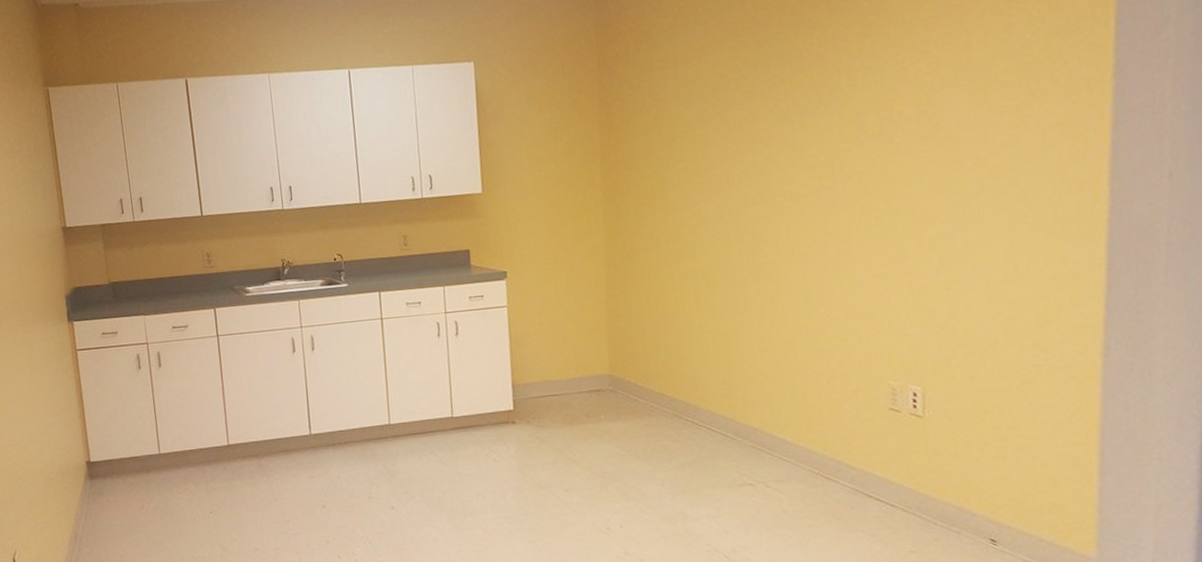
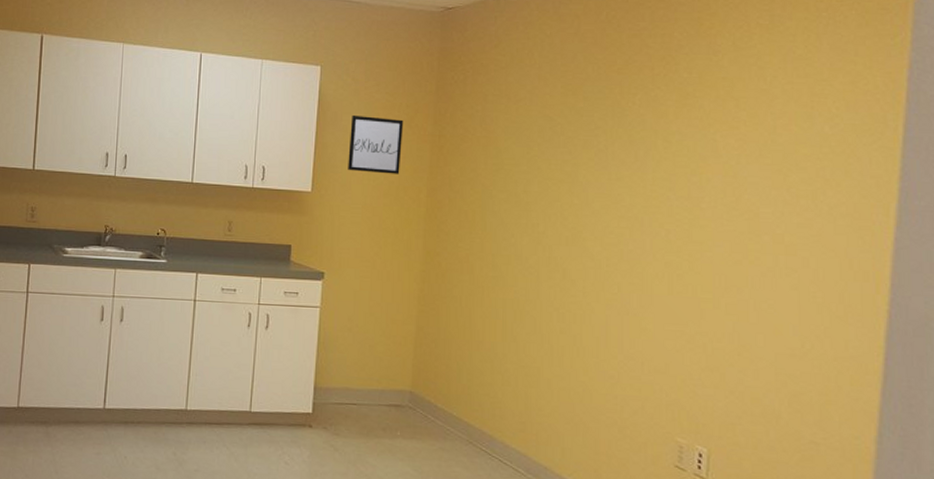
wall art: none [513,103,571,165] -> present [348,114,404,174]

